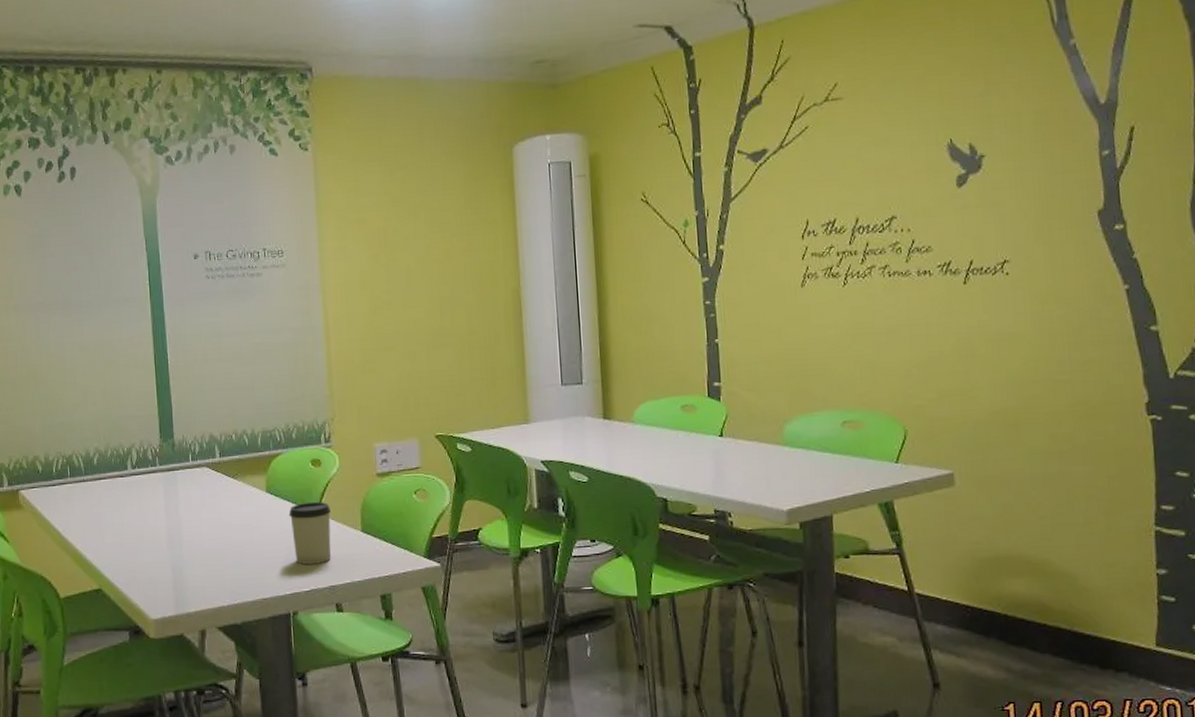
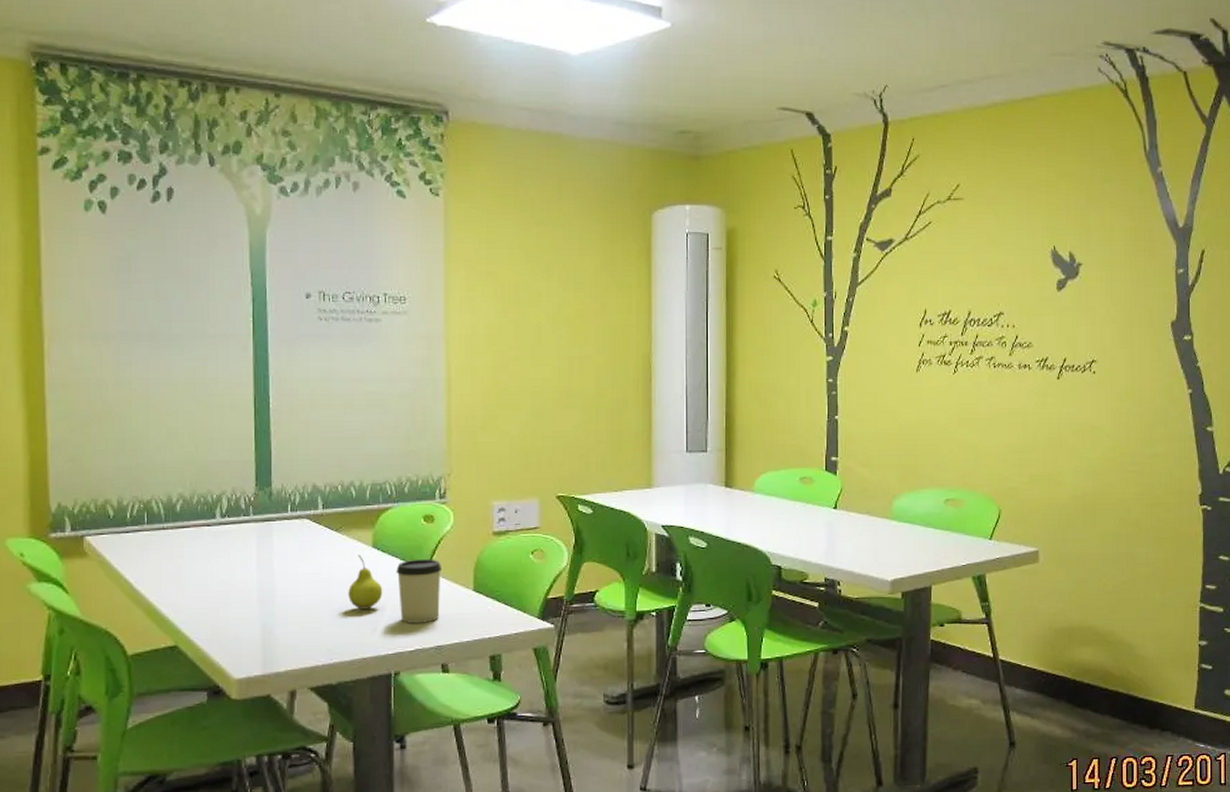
fruit: none [247,499,278,552] -> present [348,554,383,610]

